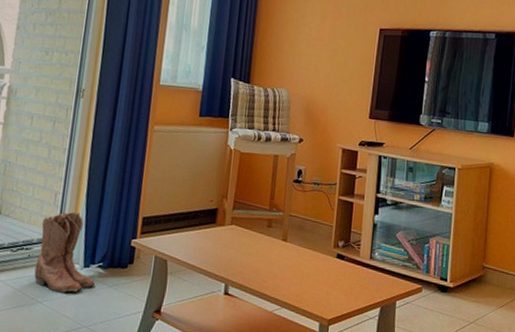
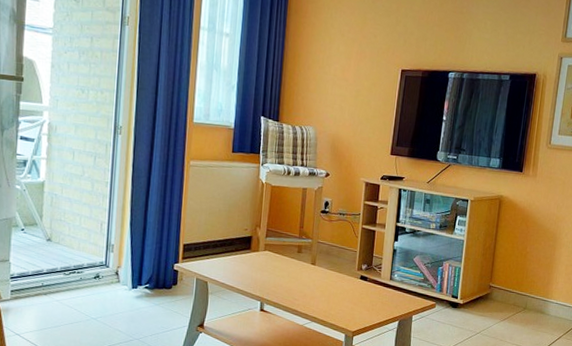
boots: present [34,211,96,293] -> none [87,239,144,311]

